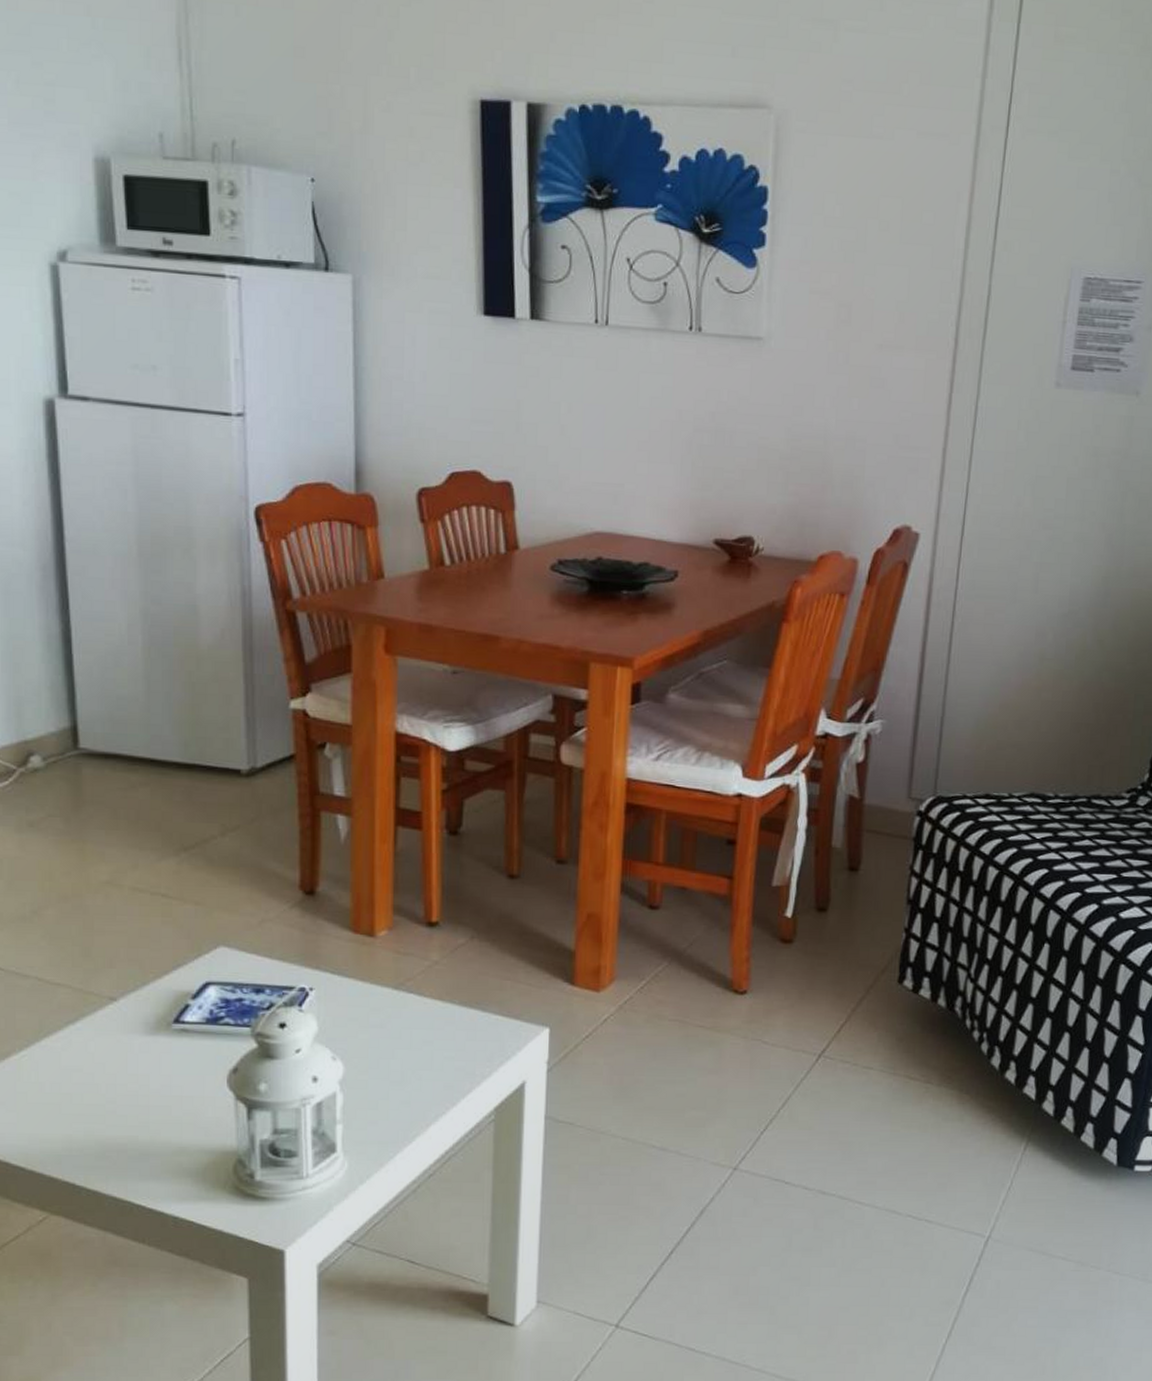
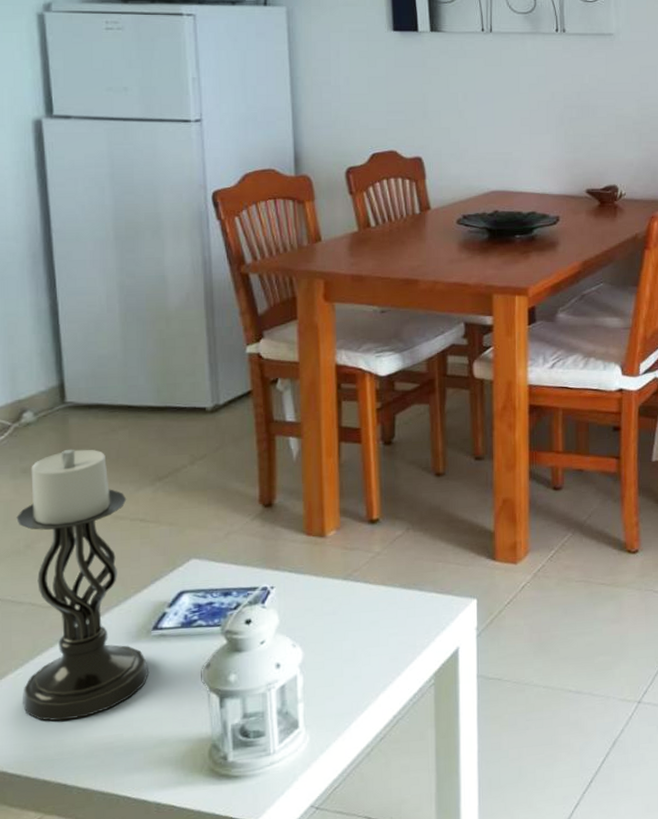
candle holder: none [22,803,169,1114] -> present [16,449,150,721]

